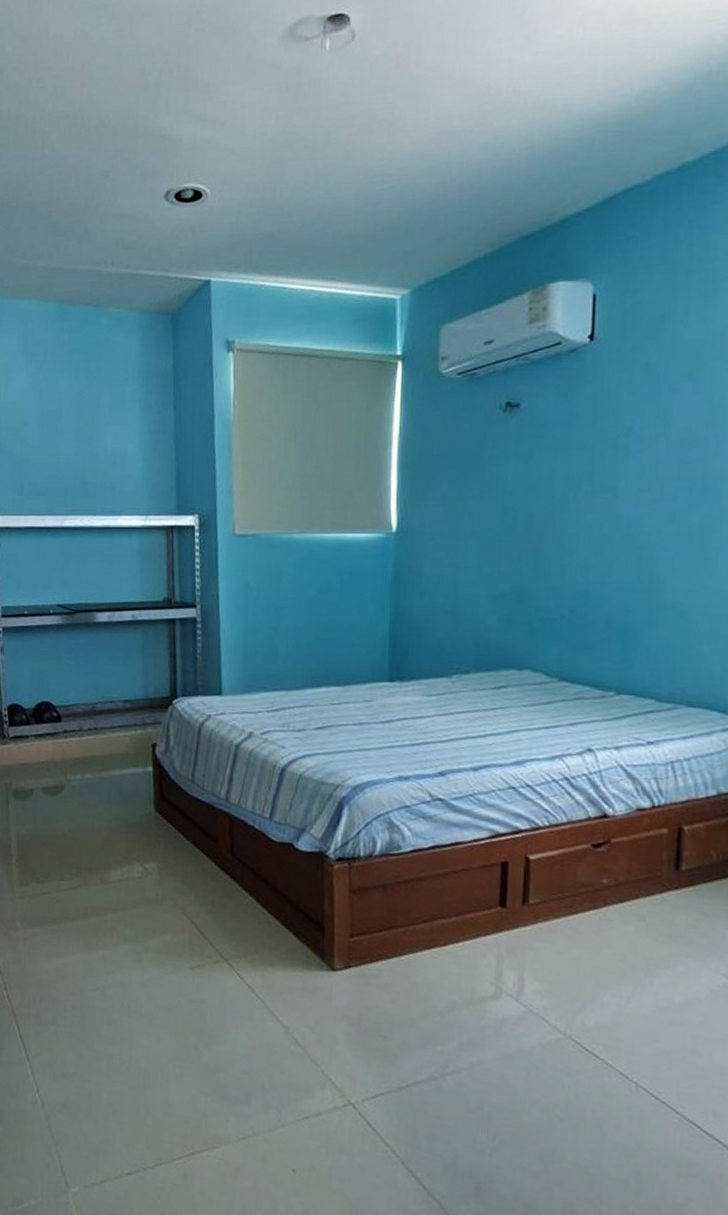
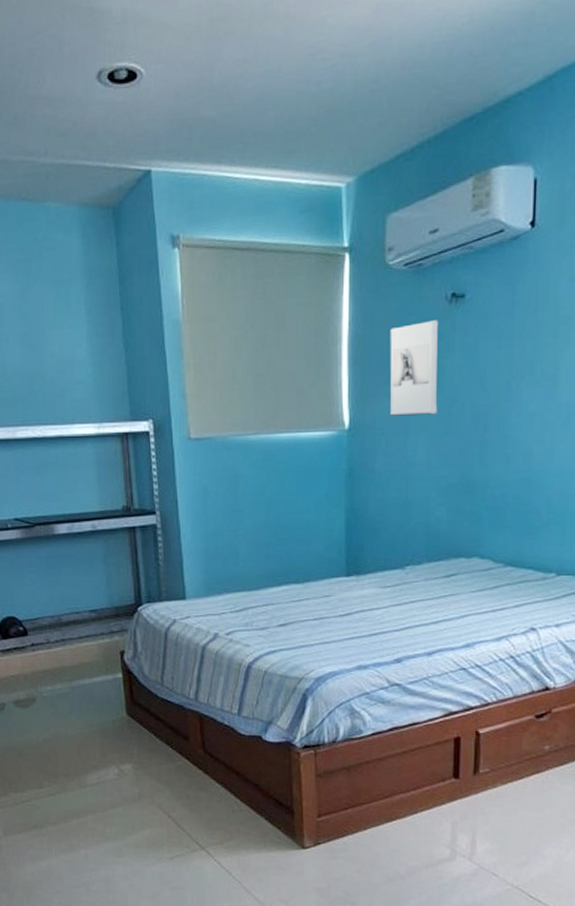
wall sculpture: none [440,428,491,522] -> present [390,320,438,416]

